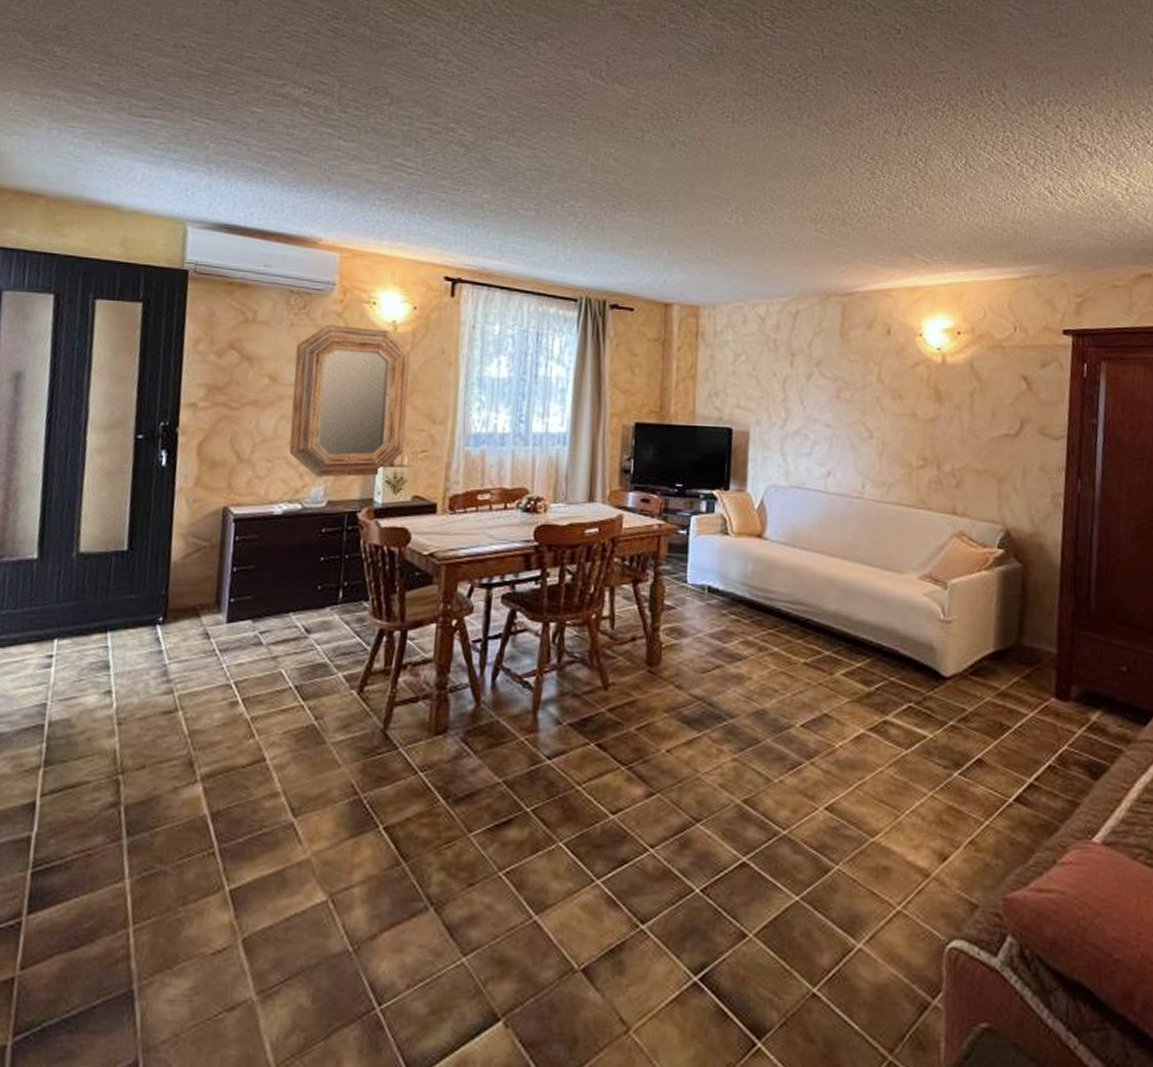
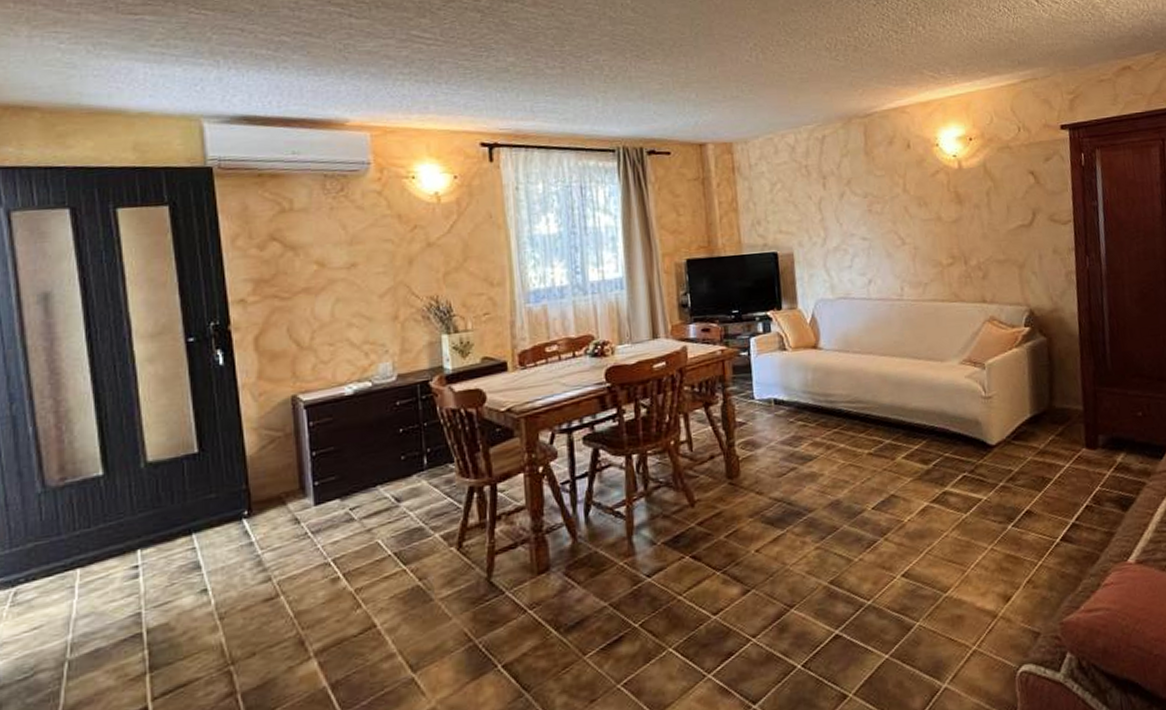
home mirror: present [289,325,410,478] -> none [341,202,466,354]

